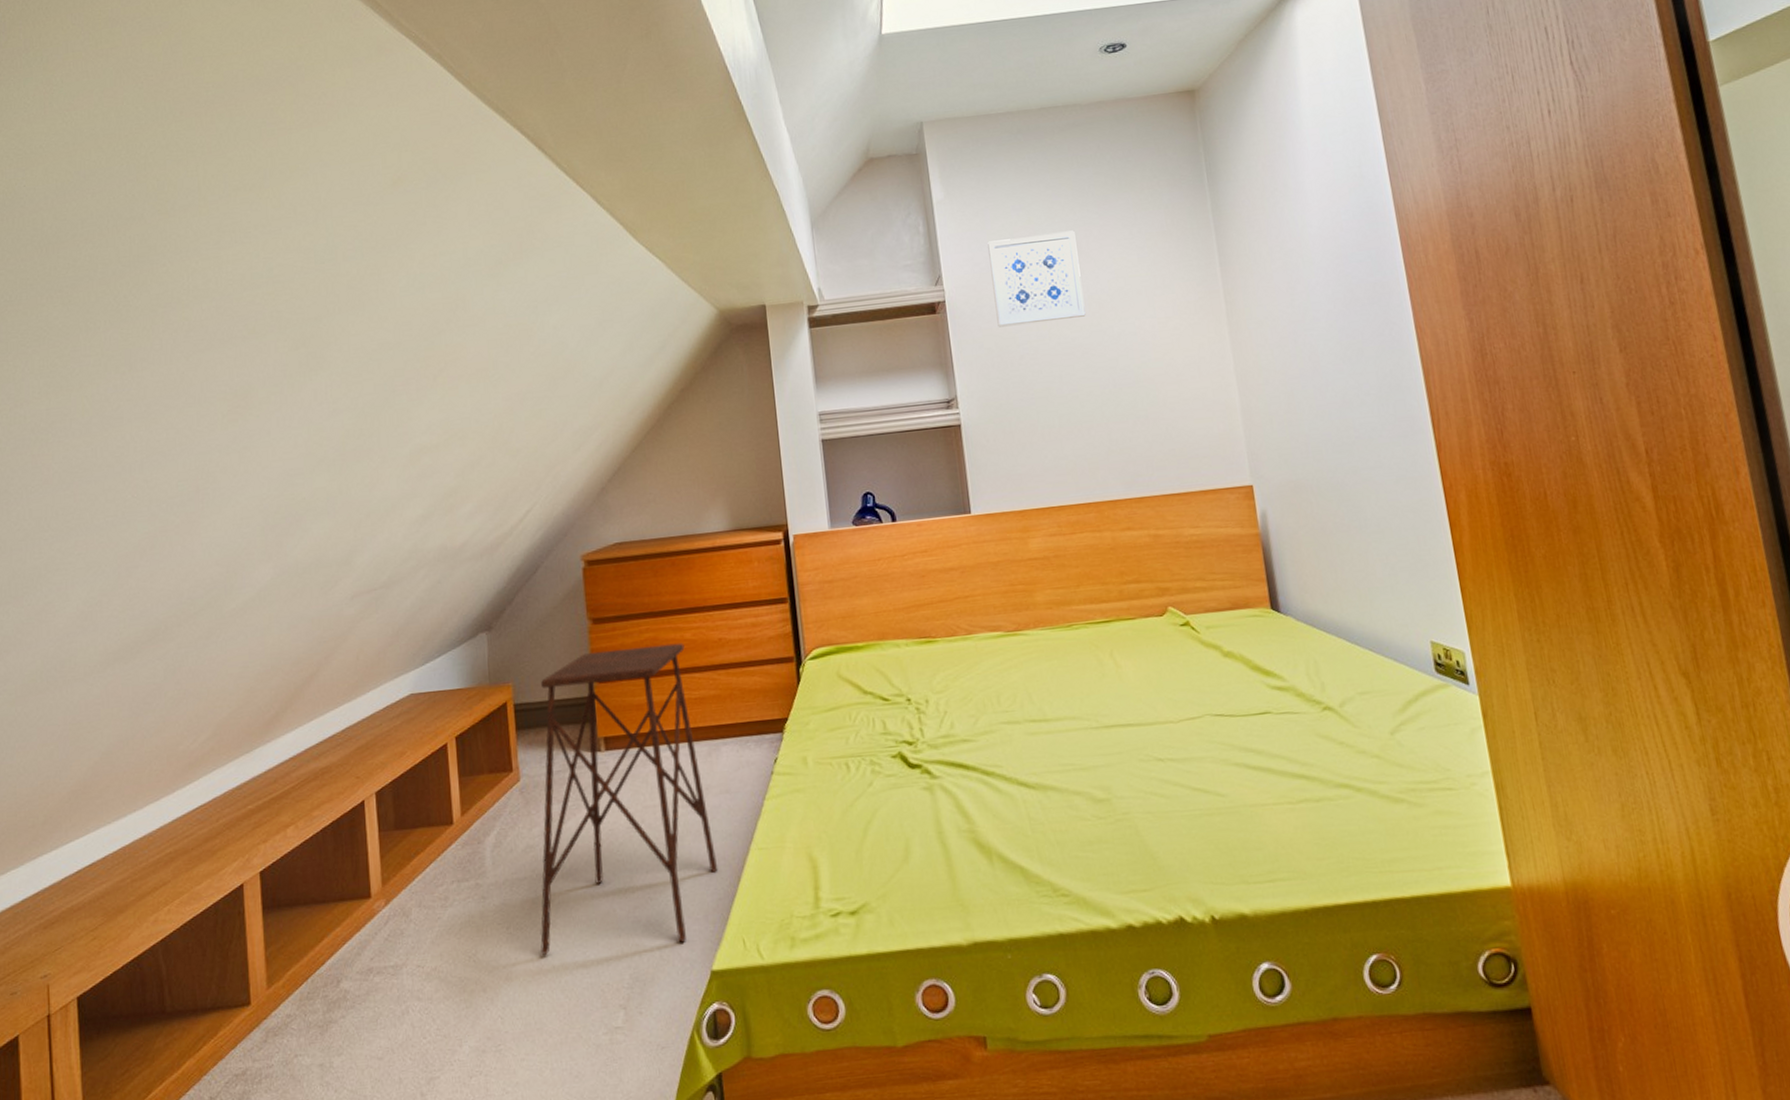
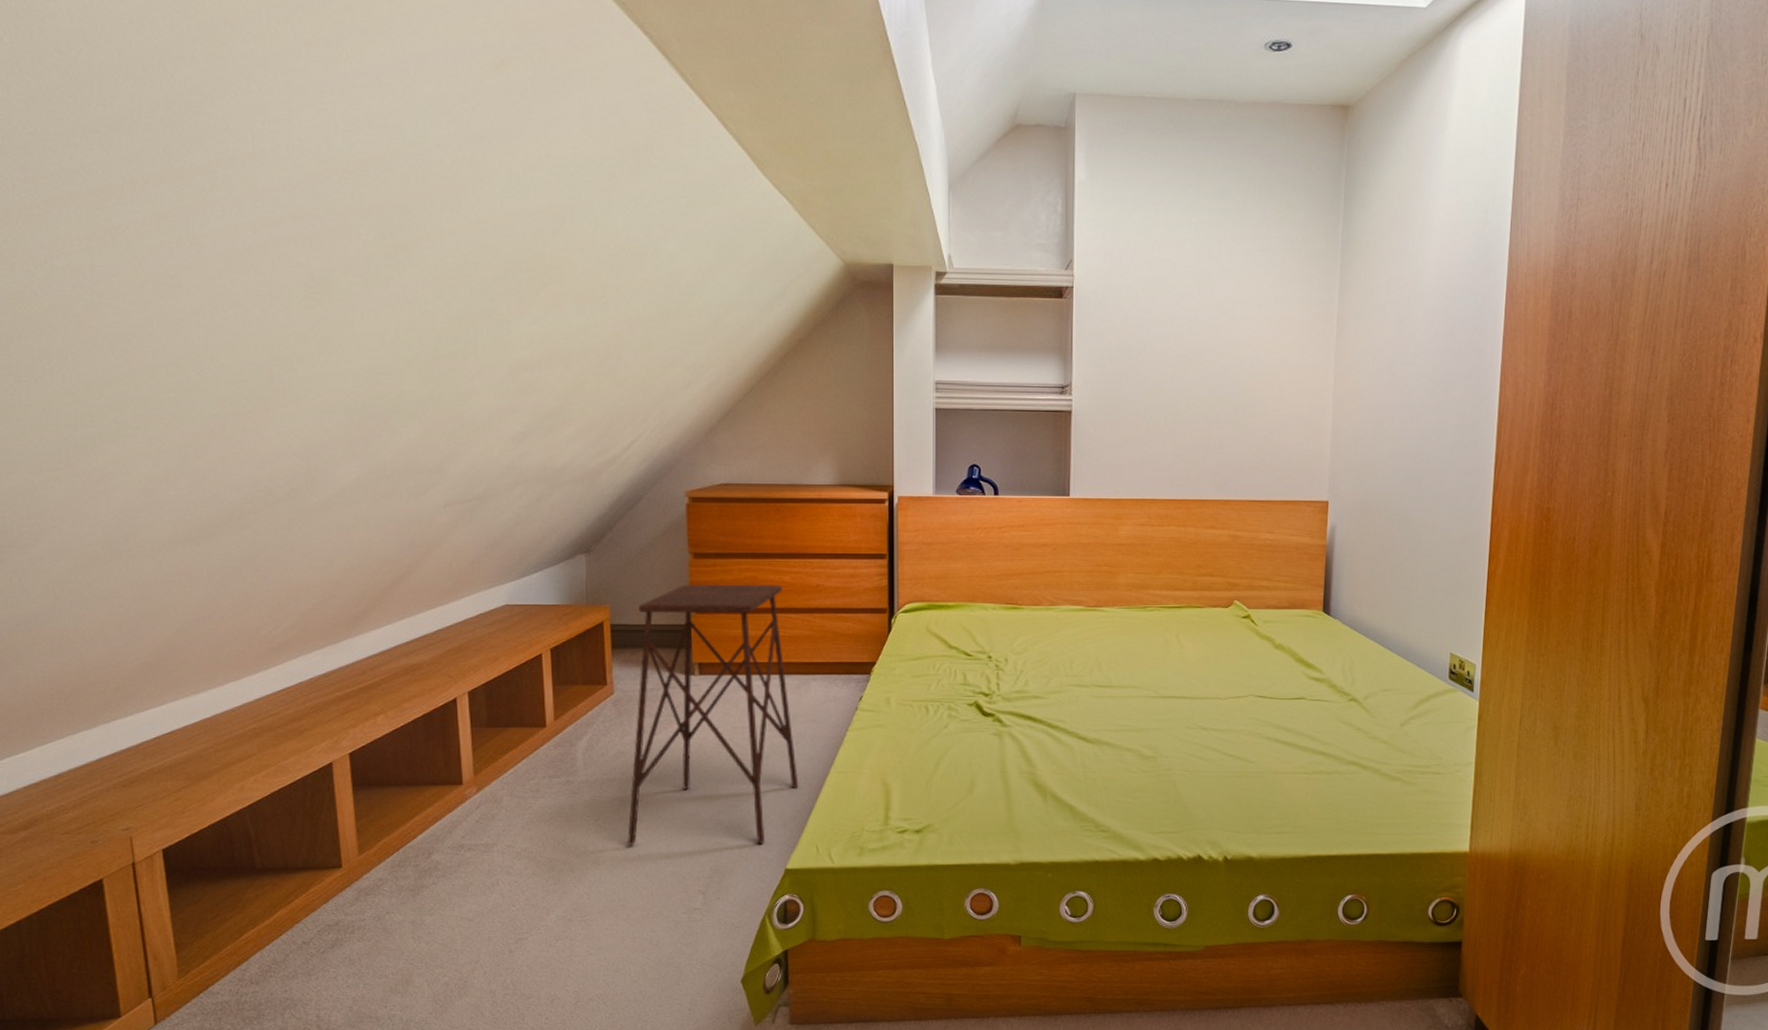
wall art: present [987,230,1086,327] -> none [1121,232,1209,322]

